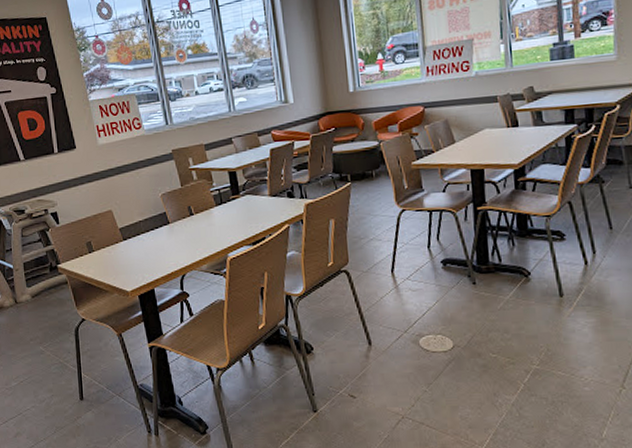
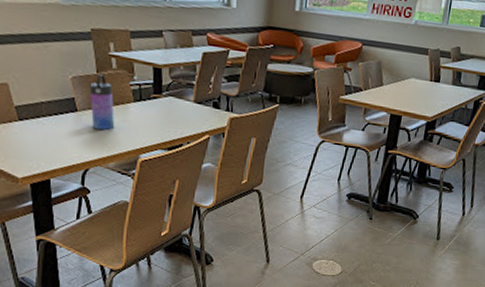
water bottle: none [177,187,203,237] -> present [89,74,115,130]

